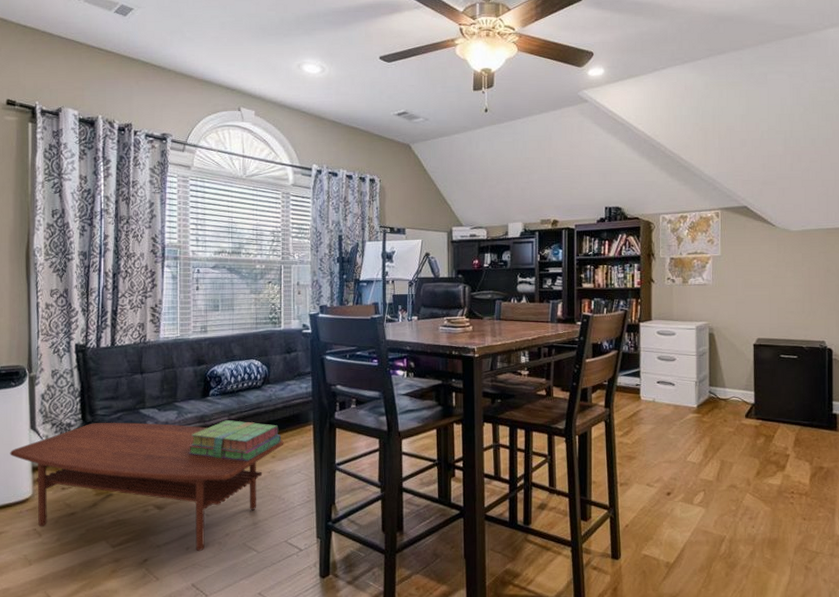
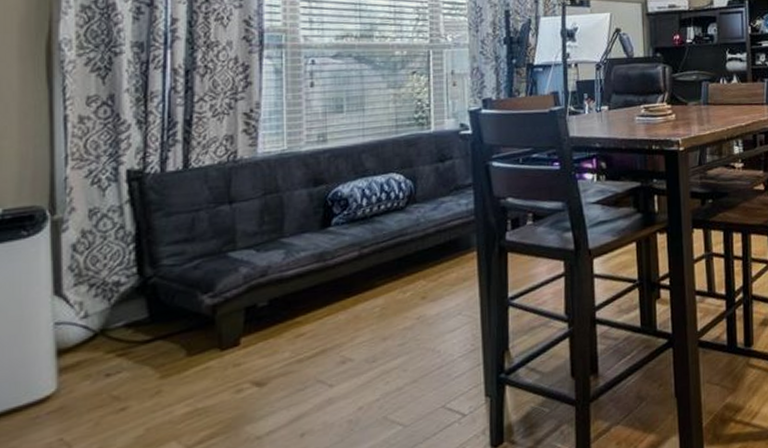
coffee table: present [10,423,284,552] -> none [19,267,438,437]
stack of books: present [188,420,281,461] -> none [301,255,434,308]

